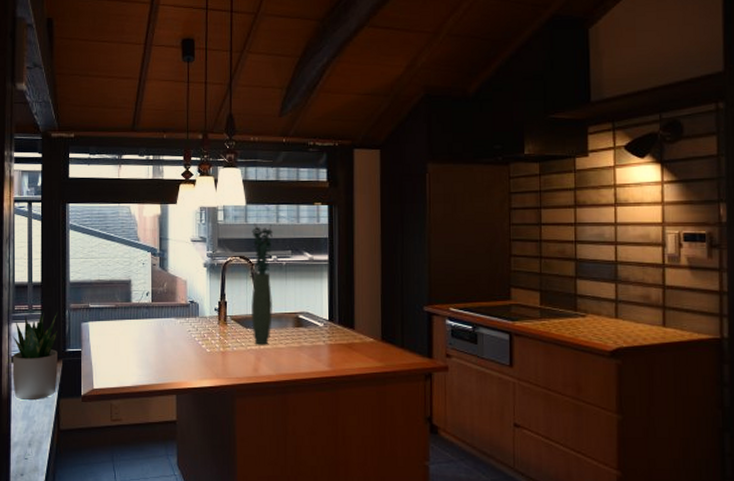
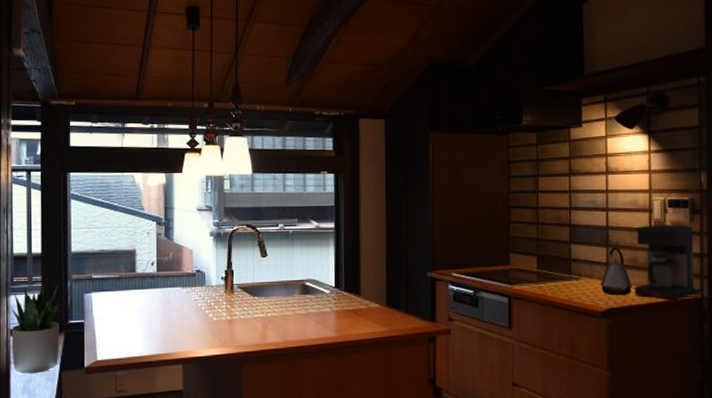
vase: present [250,222,274,345] -> none [257,191,280,313]
kettle: none [608,282,644,334] -> present [600,246,632,295]
coffee maker: none [647,259,719,340] -> present [635,223,700,300]

